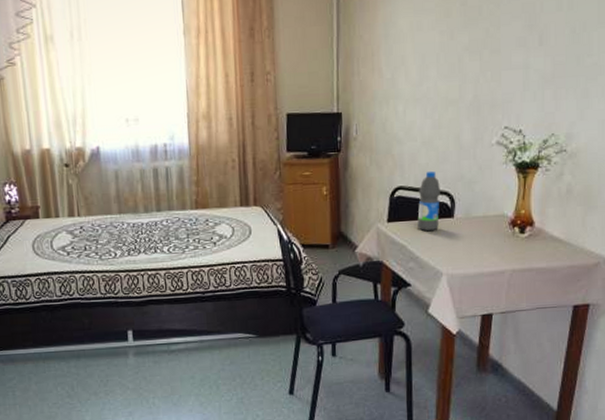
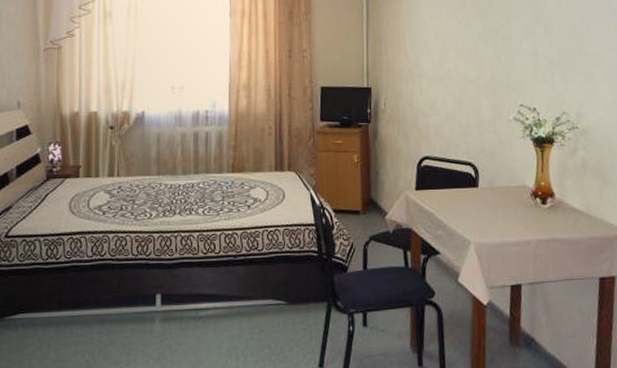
water bottle: present [416,170,440,232] -> none [443,142,465,200]

